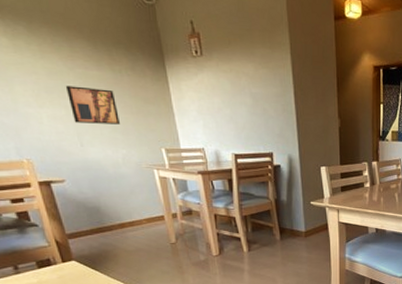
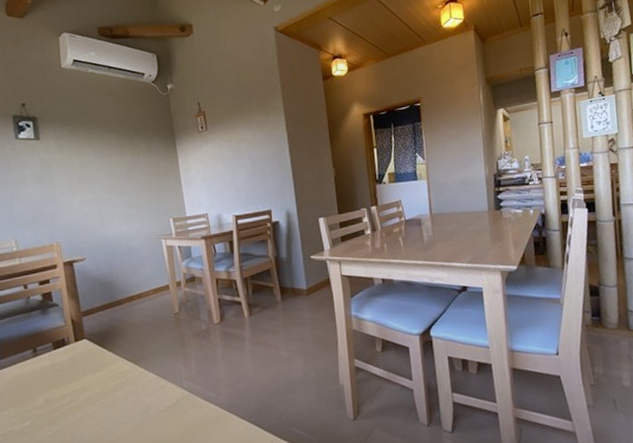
wall art: present [65,85,120,125] -> none [94,171,135,204]

